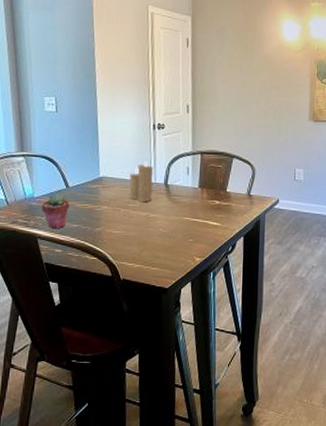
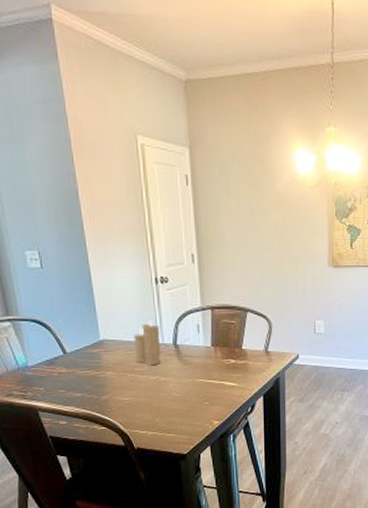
potted succulent: present [41,193,70,228] -> none [37,361,70,399]

